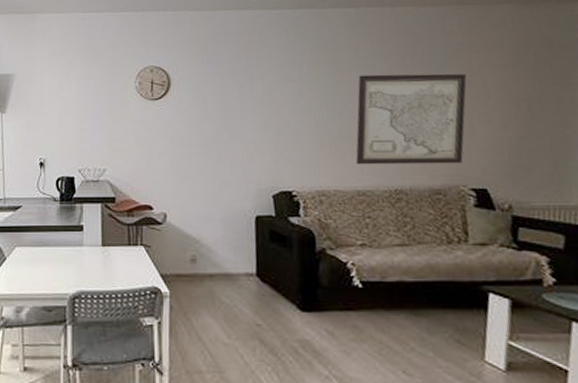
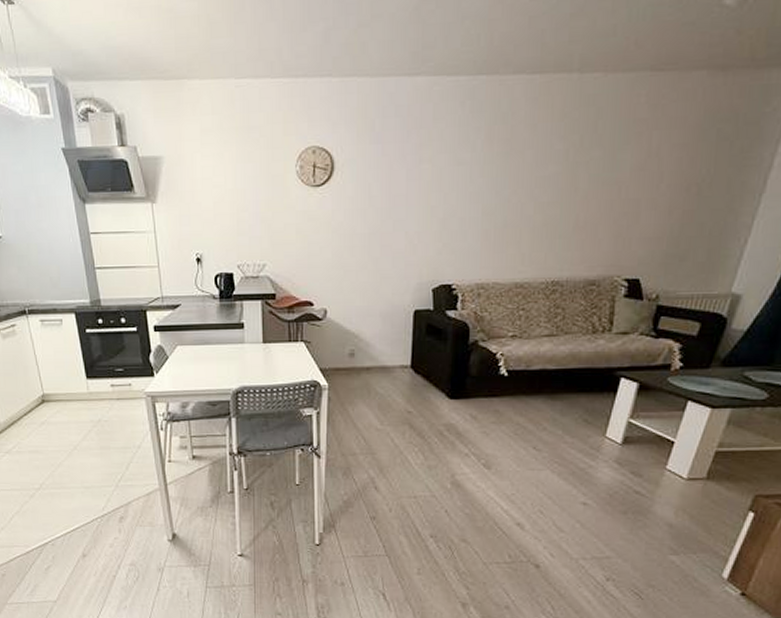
wall art: present [356,73,467,165] -> none [519,154,644,256]

